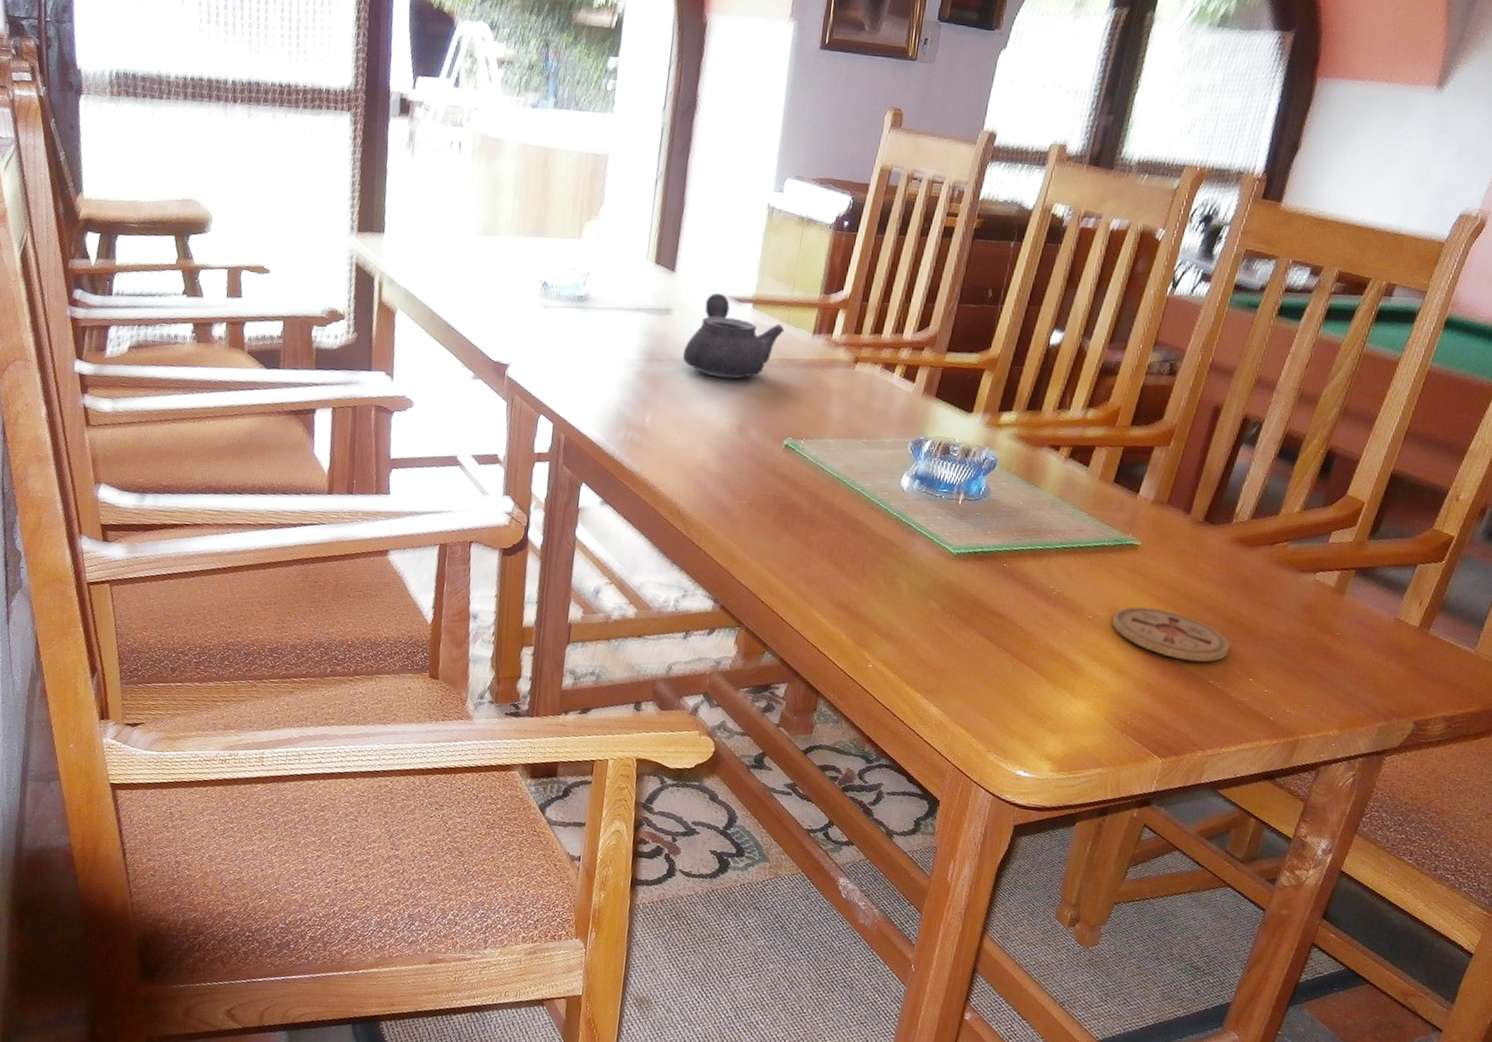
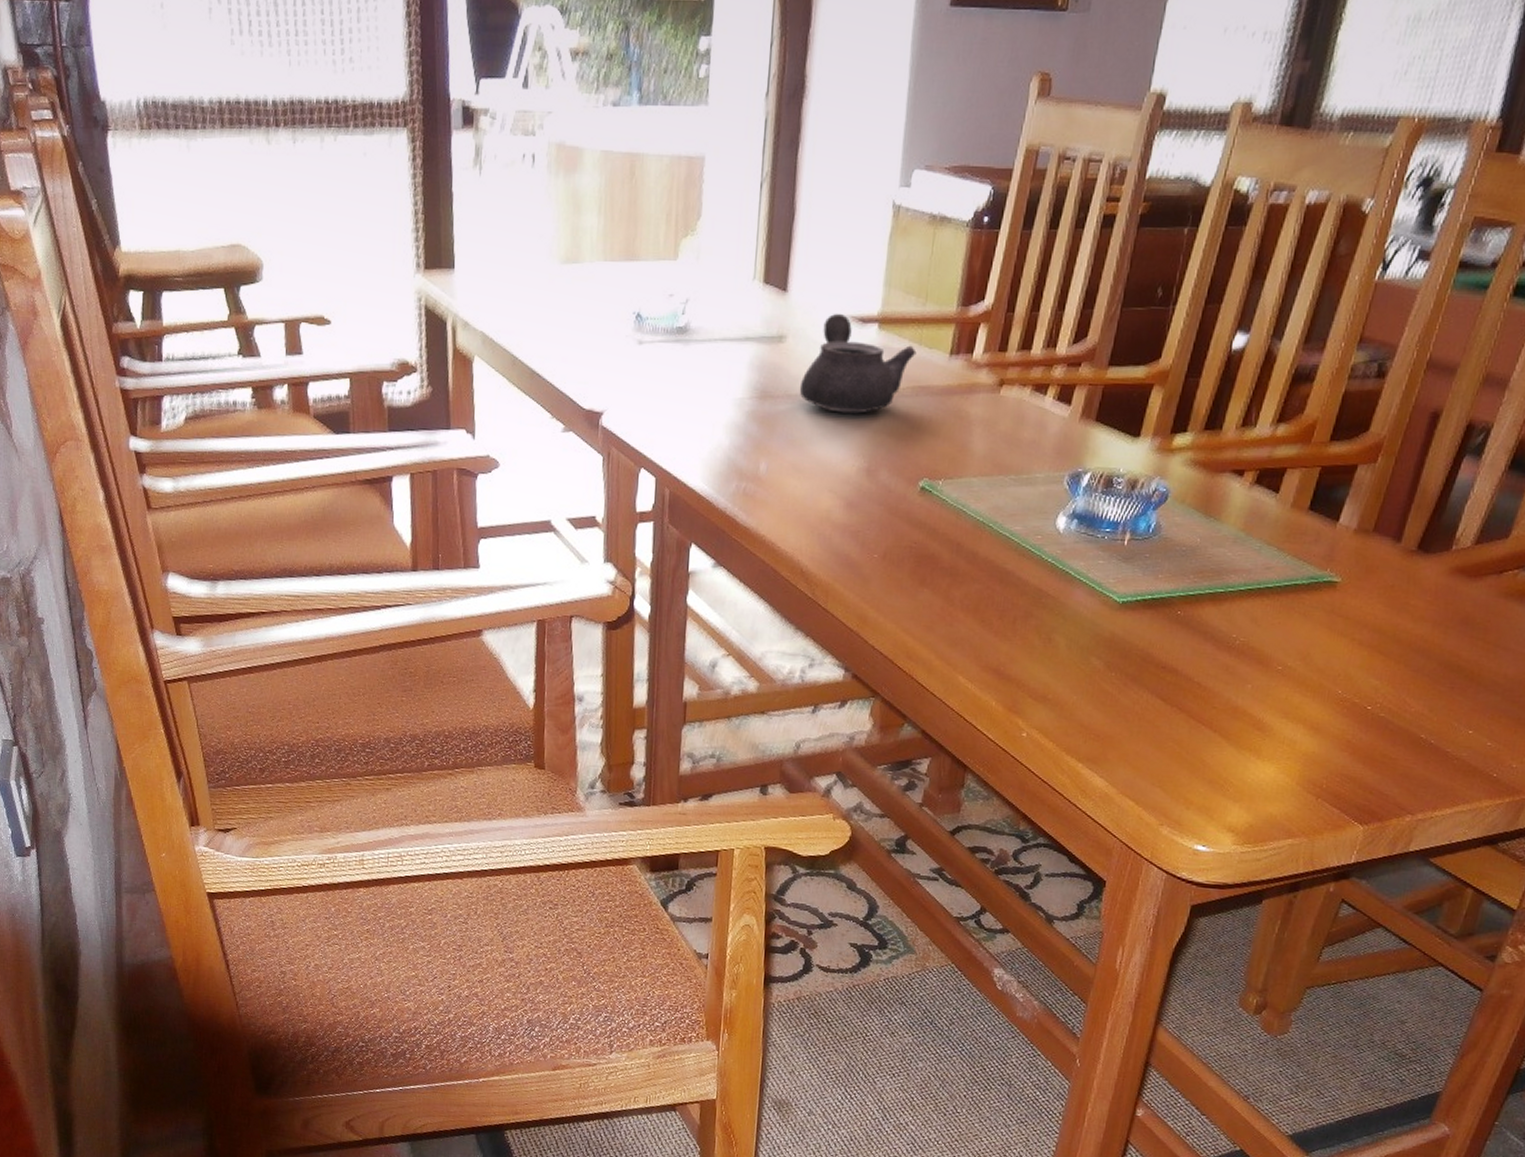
coaster: present [1112,607,1230,662] -> none [1306,653,1447,715]

